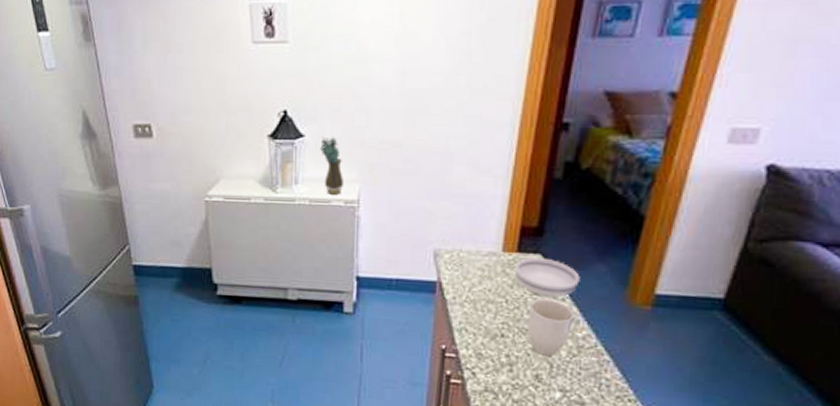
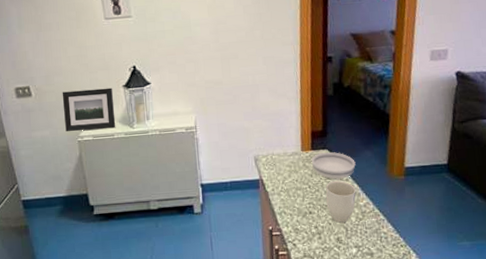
picture frame: none [190,135,255,190] -> present [62,87,116,131]
vase: present [320,136,345,195] -> none [163,81,184,125]

